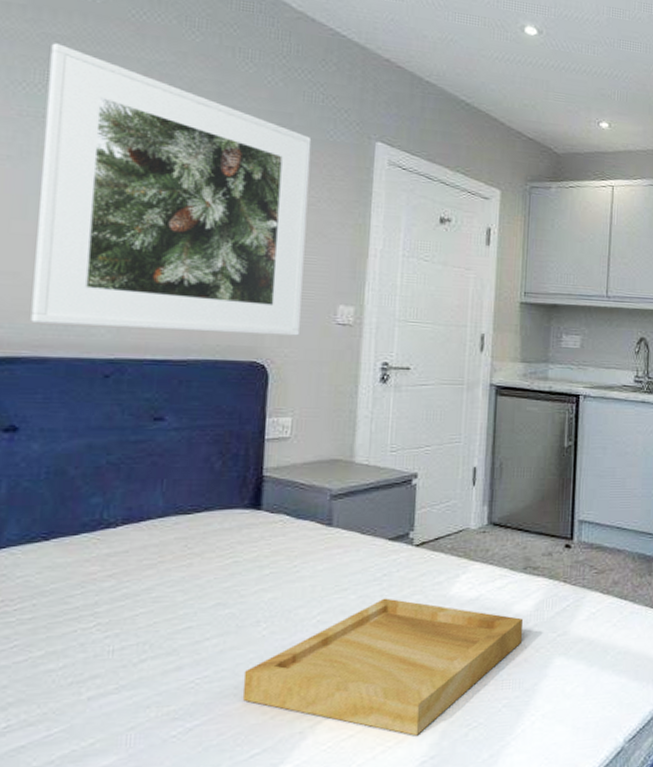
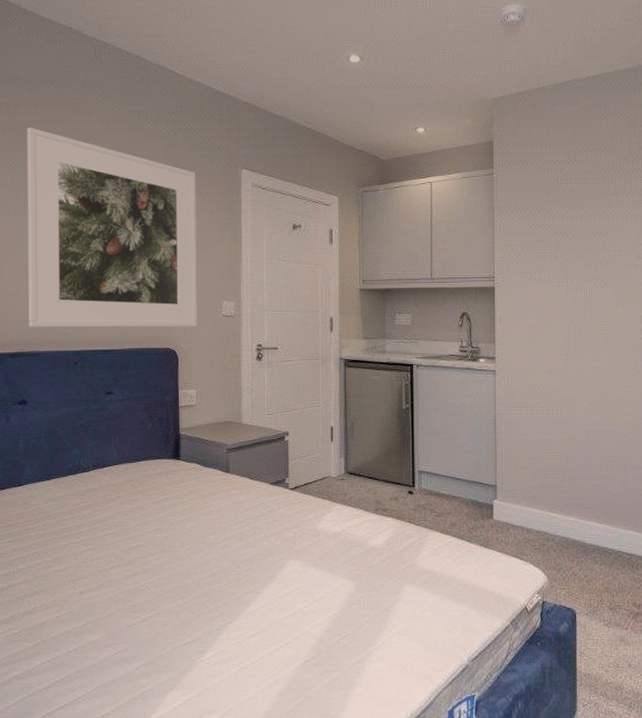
tray: present [242,598,524,736] -> none [176,530,378,640]

